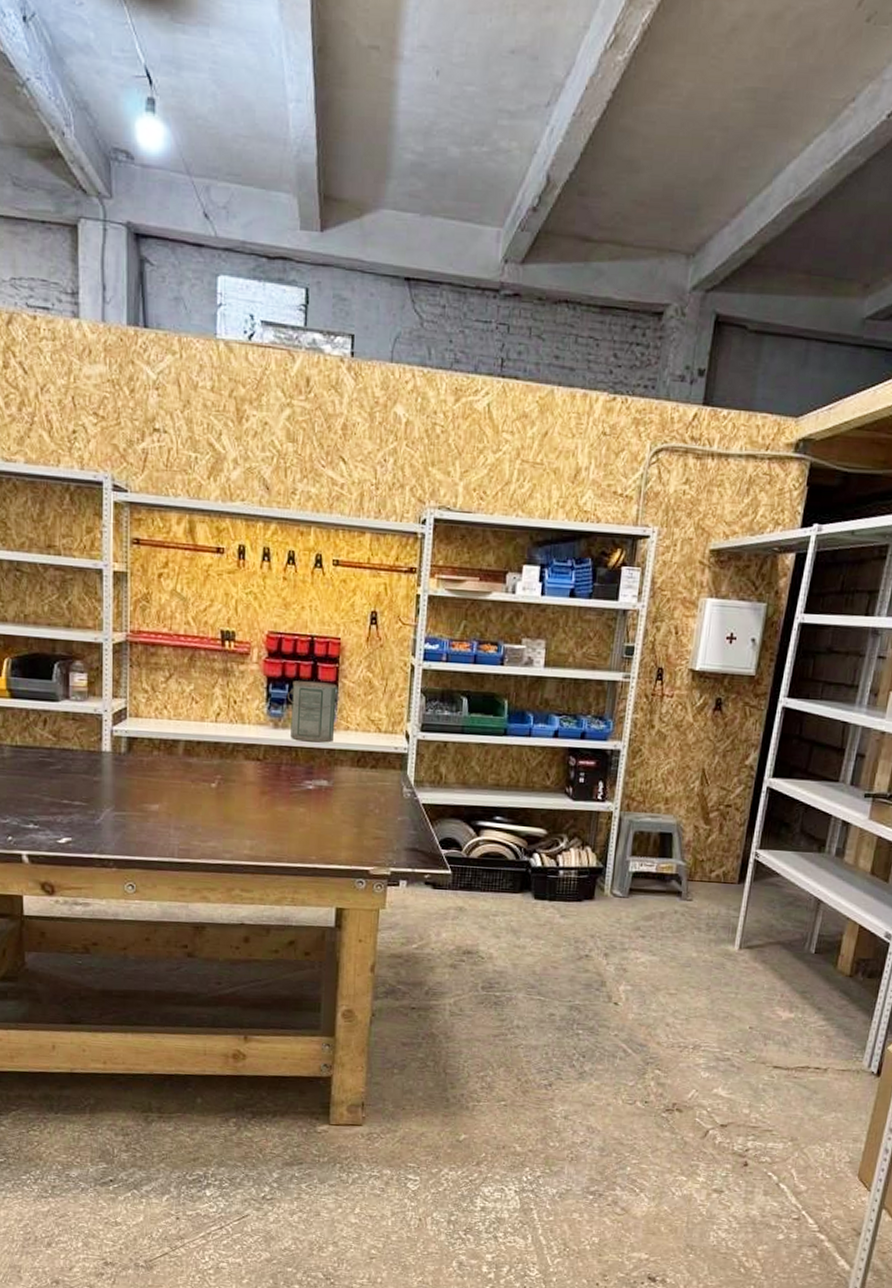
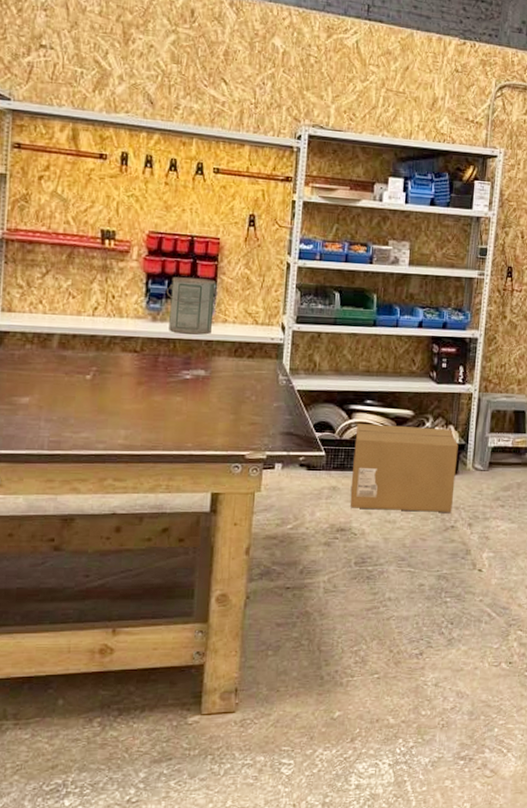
box: none [478,842,596,941] -> present [350,424,458,512]

